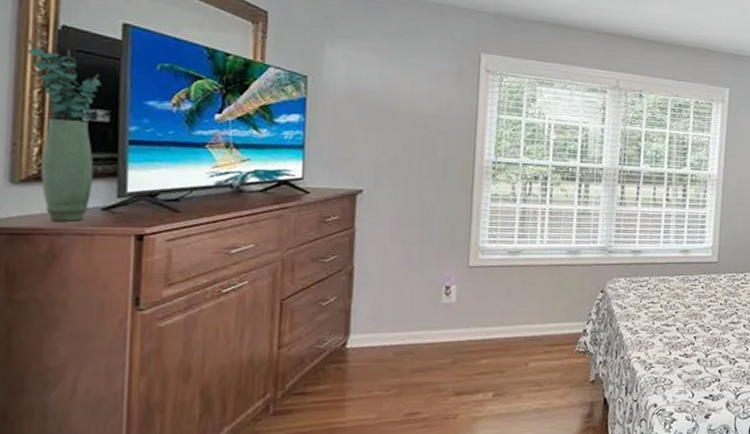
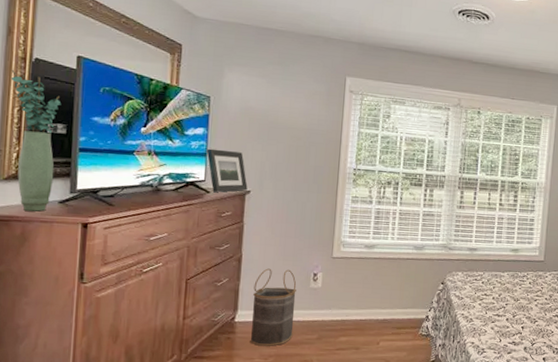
picture frame: none [304,139,359,192] -> present [206,148,248,192]
basket: none [366,282,424,375] -> present [250,268,296,346]

